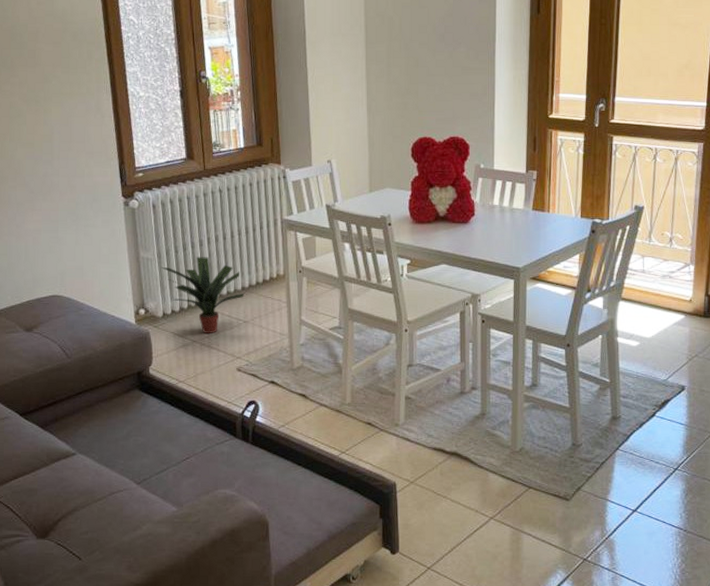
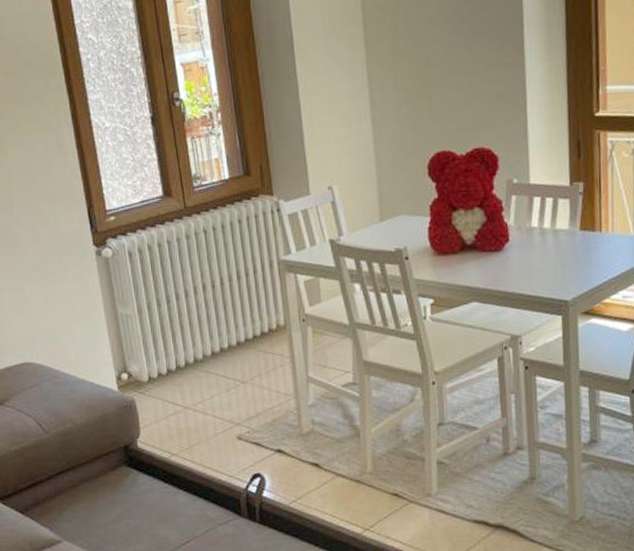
potted plant: present [161,257,244,333] -> none [143,309,240,398]

